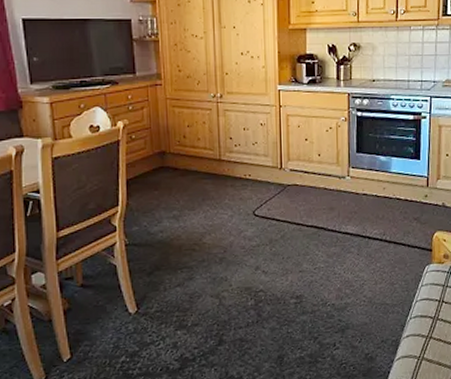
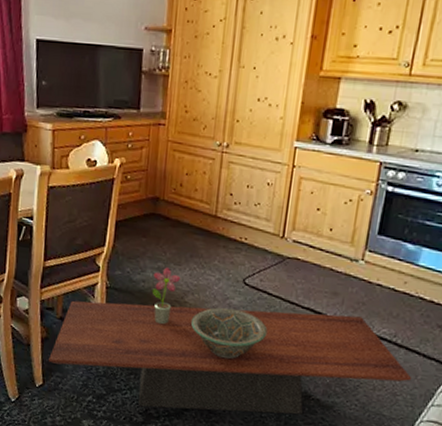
coffee table: none [74,224,403,354] -> present [49,300,412,415]
potted flower: none [170,214,196,270] -> present [152,267,181,325]
decorative bowl: none [212,239,281,288] -> present [191,307,268,360]

